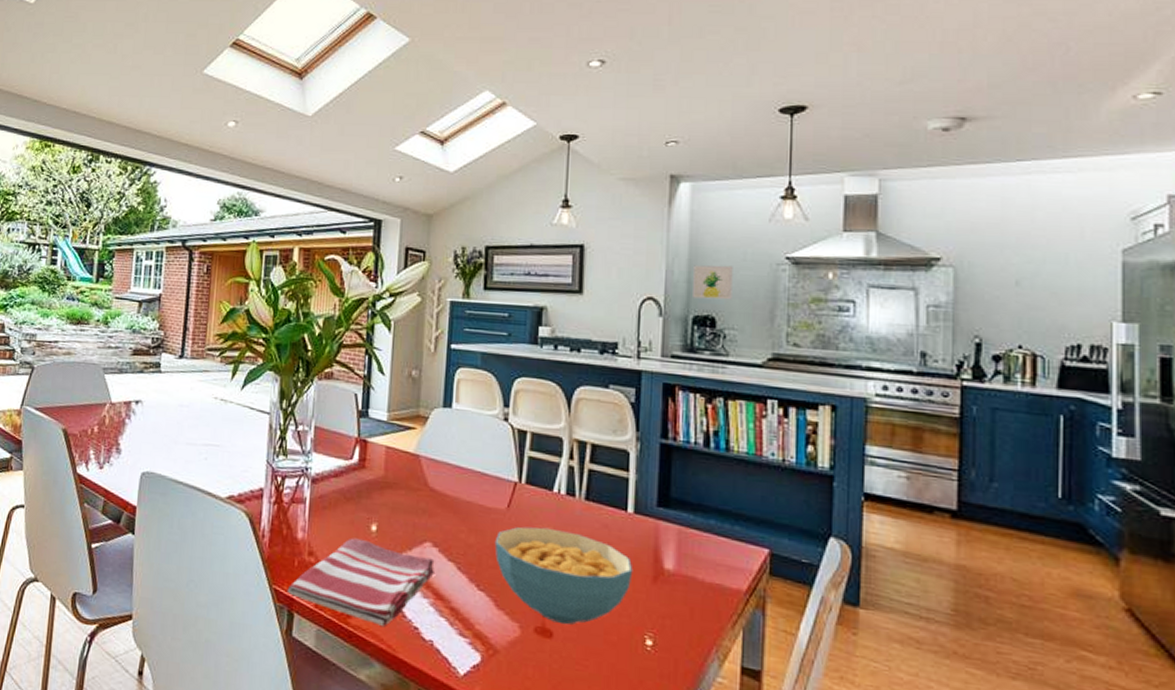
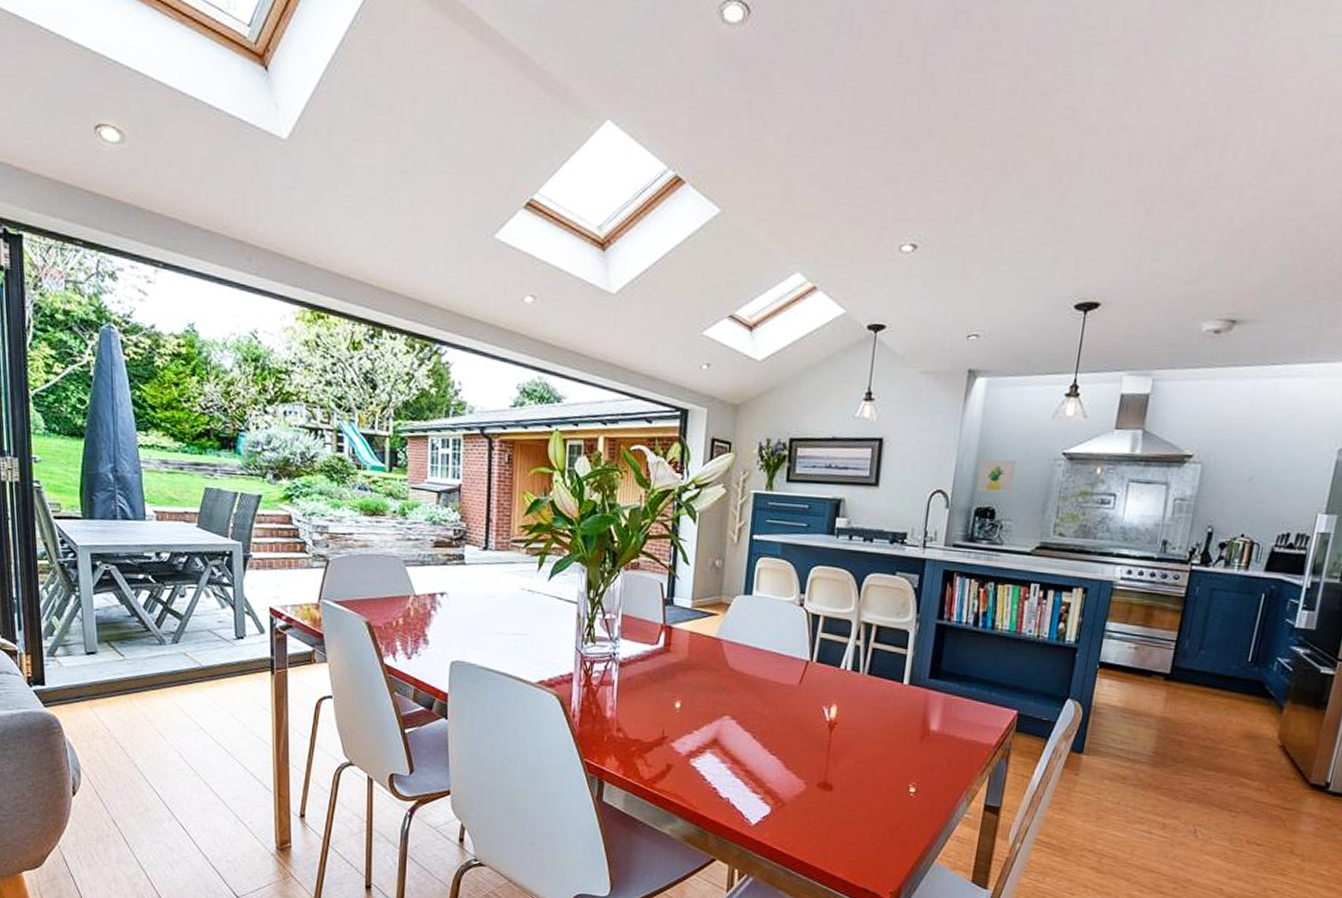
dish towel: present [287,538,435,626] -> none [597,714,733,788]
cereal bowl: present [494,526,633,625] -> none [786,699,904,780]

